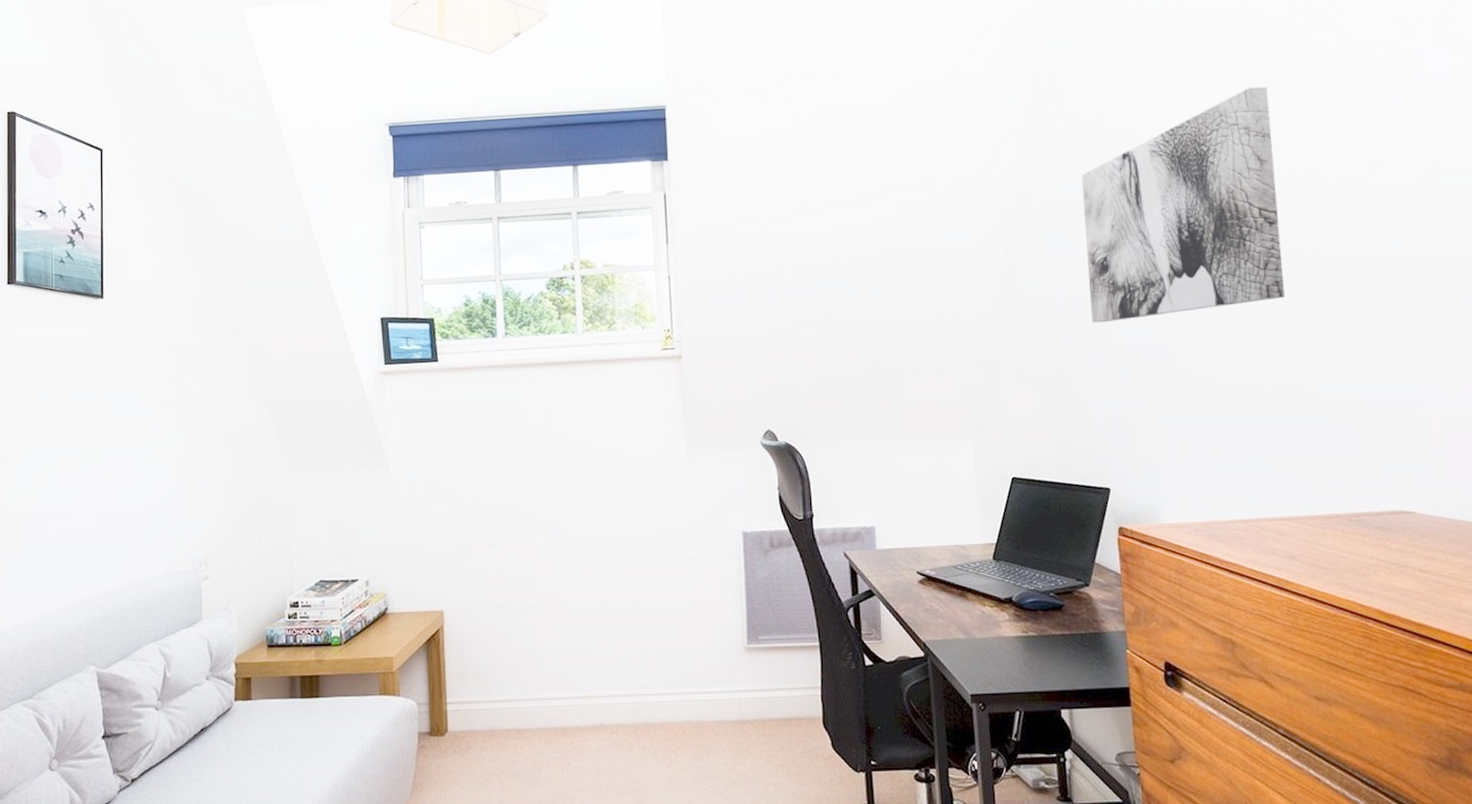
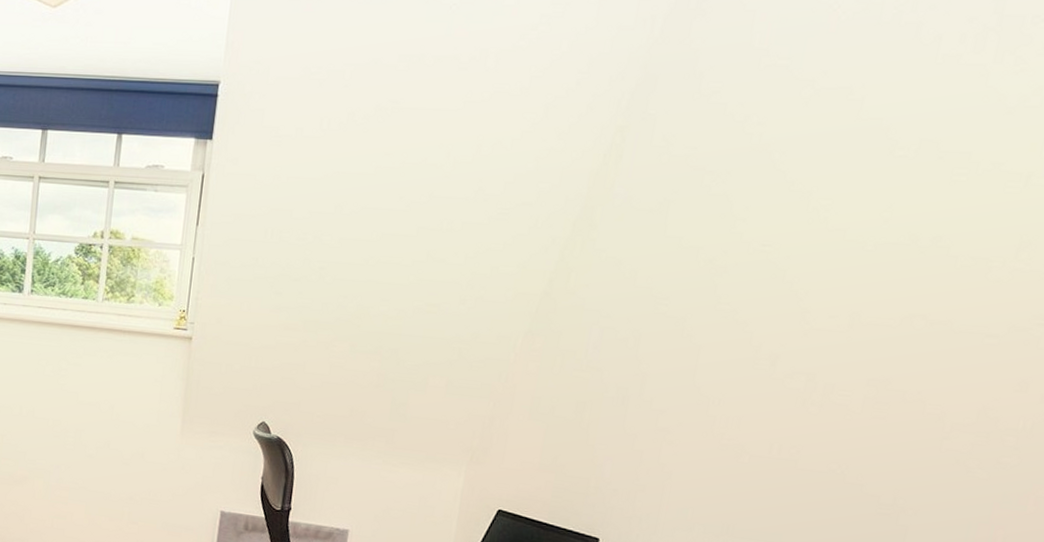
wall art: present [1081,86,1285,323] -> none [625,133,914,378]

